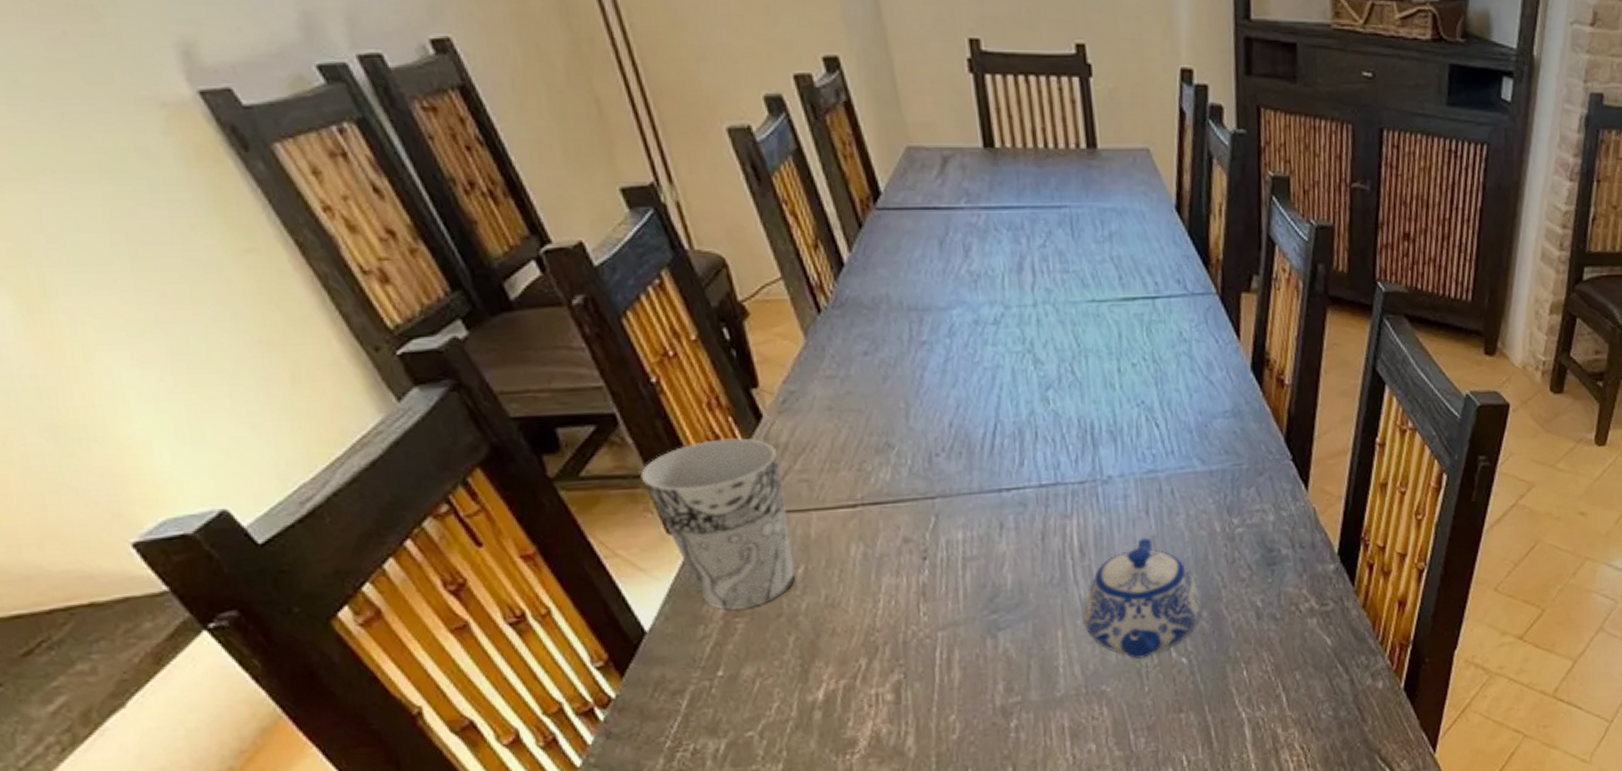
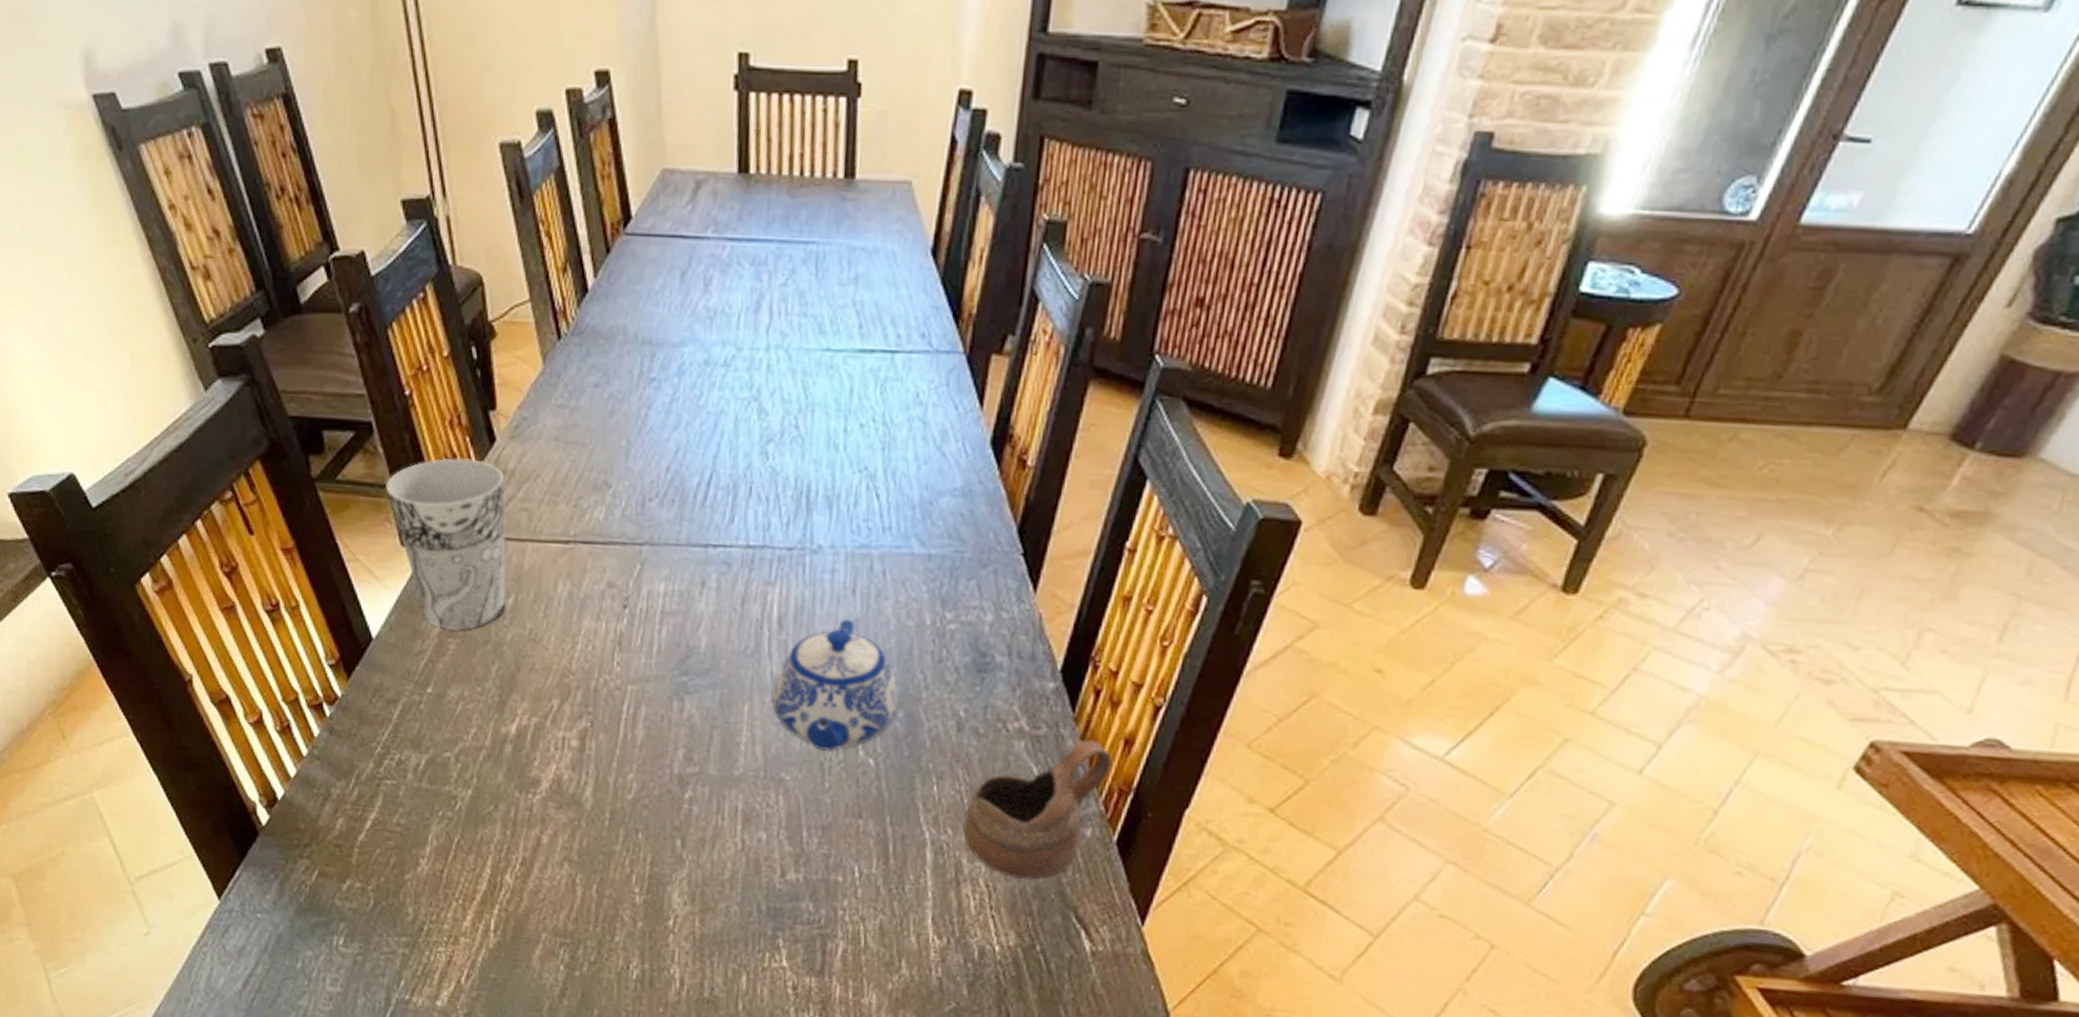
cup: none [1274,607,1392,737] -> present [963,740,1113,880]

